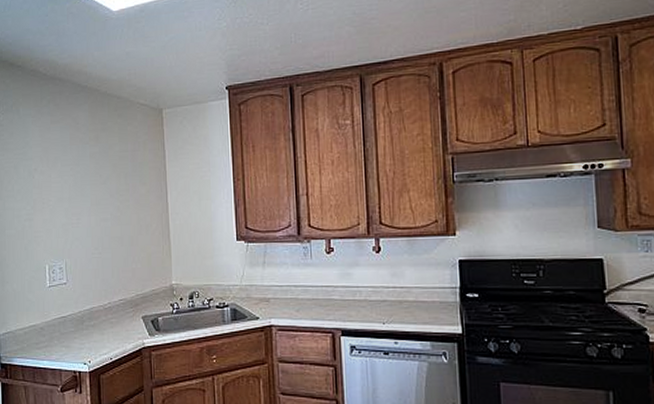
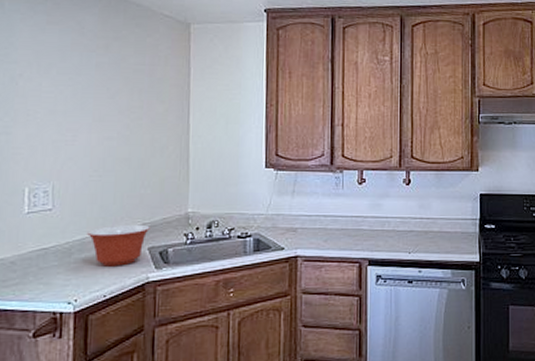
mixing bowl: none [94,295,142,333] -> present [87,224,150,267]

